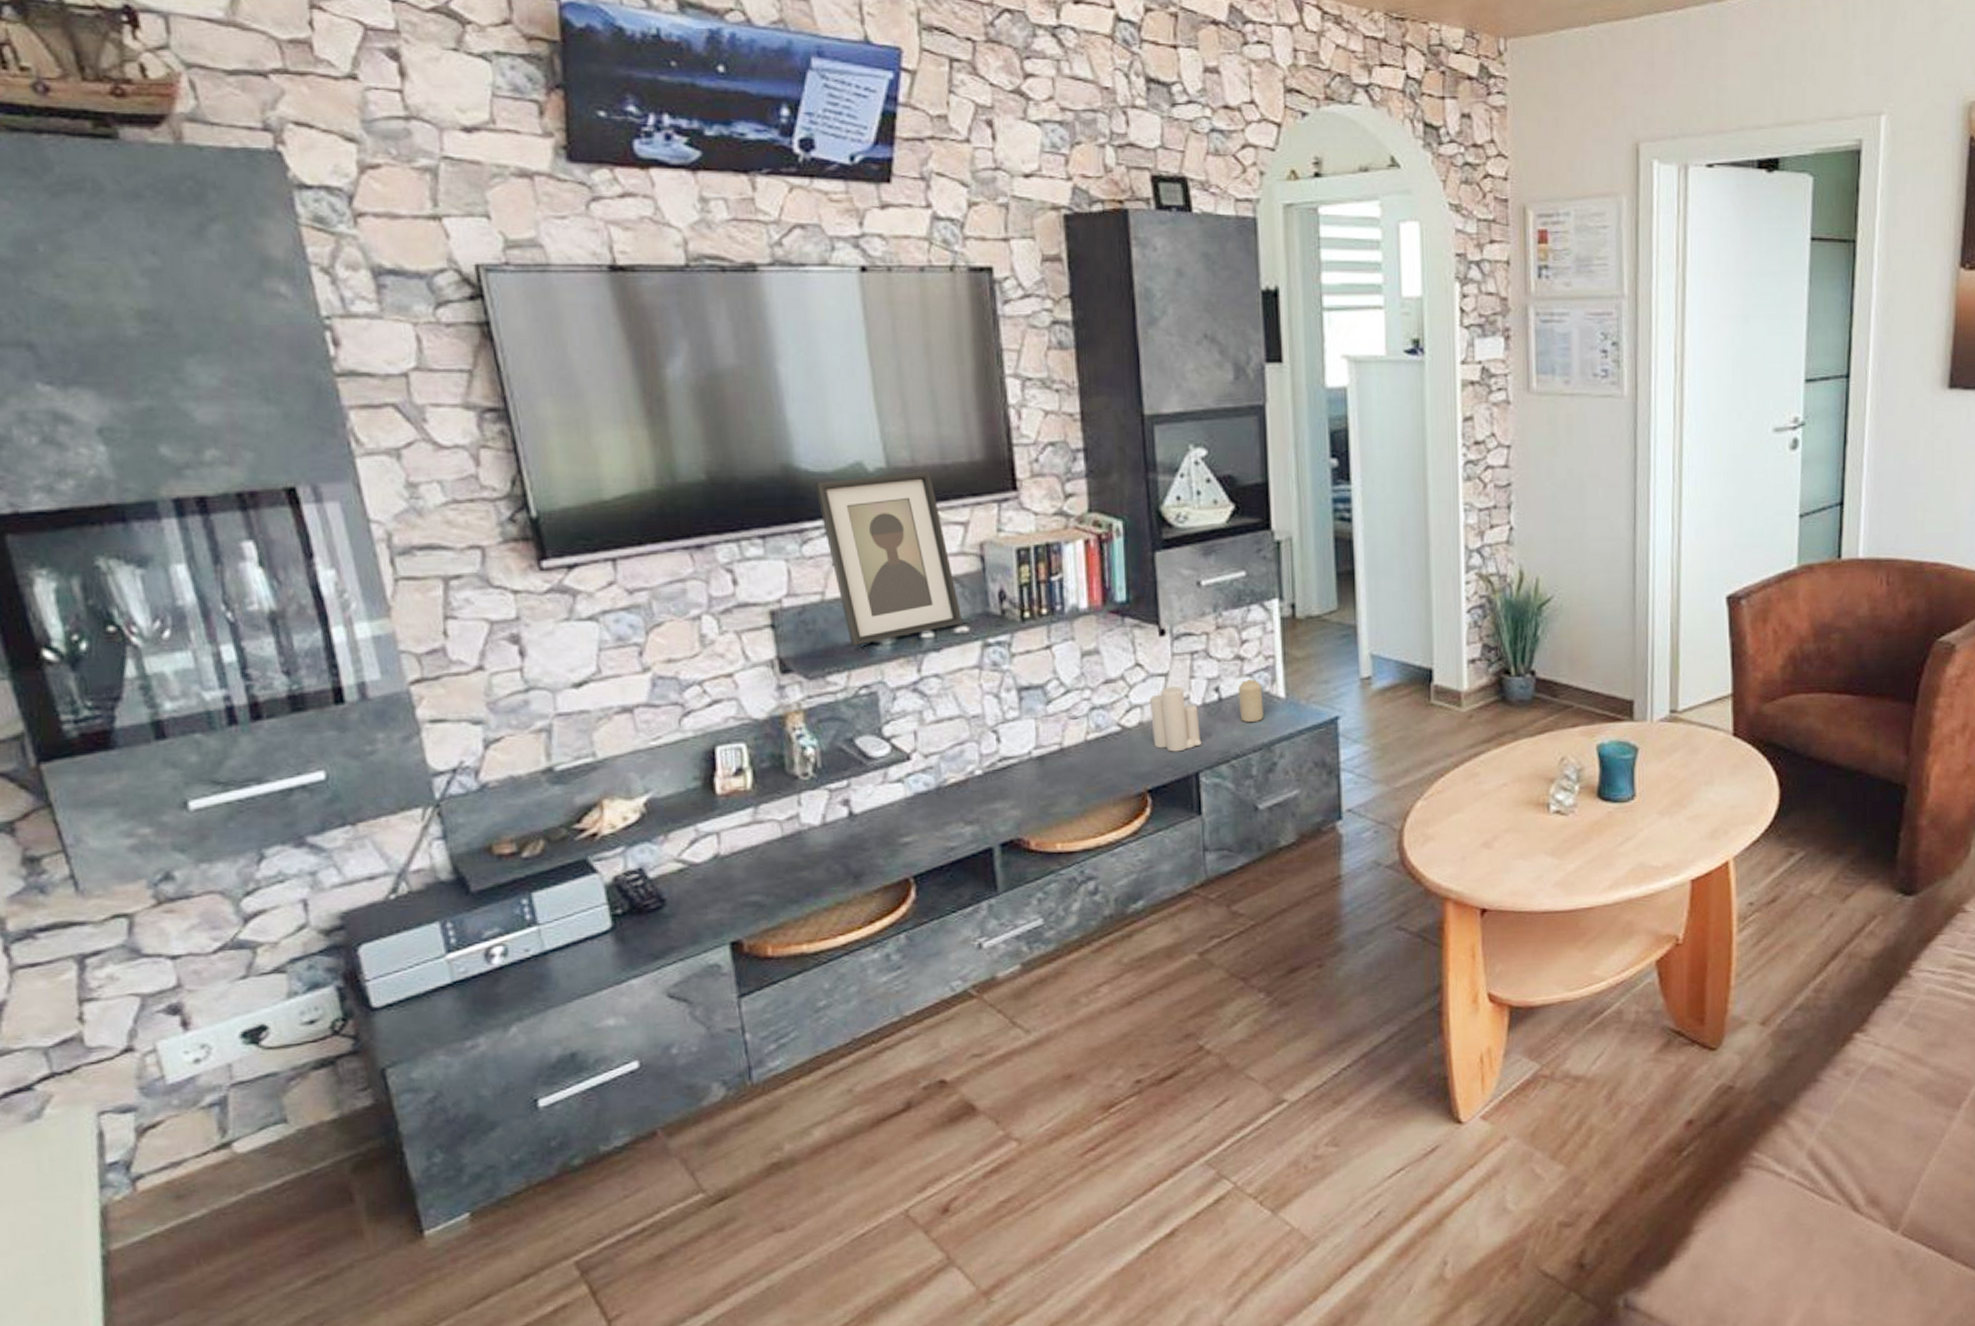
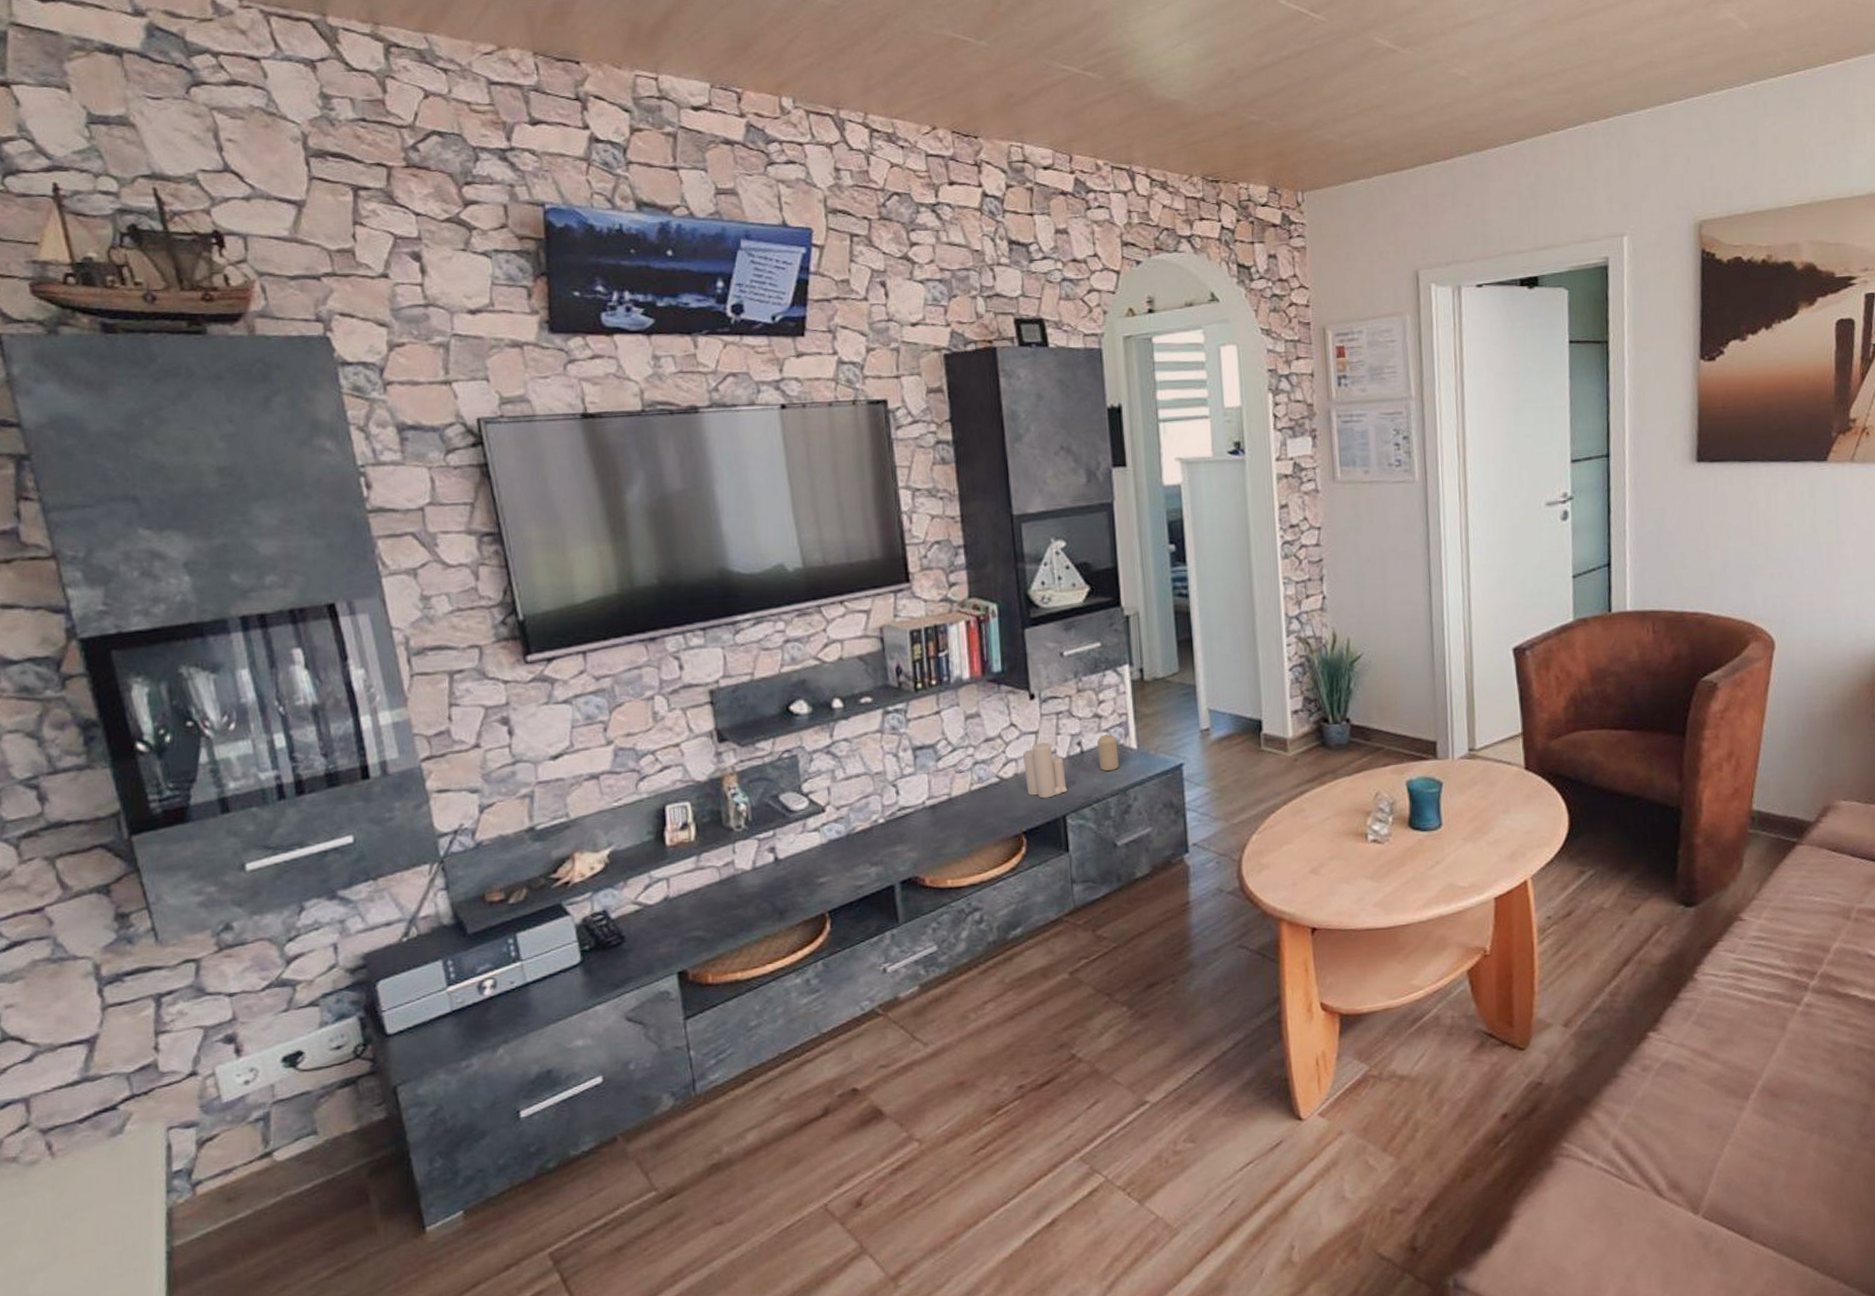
picture frame: present [814,471,963,646] -> none [745,569,867,717]

